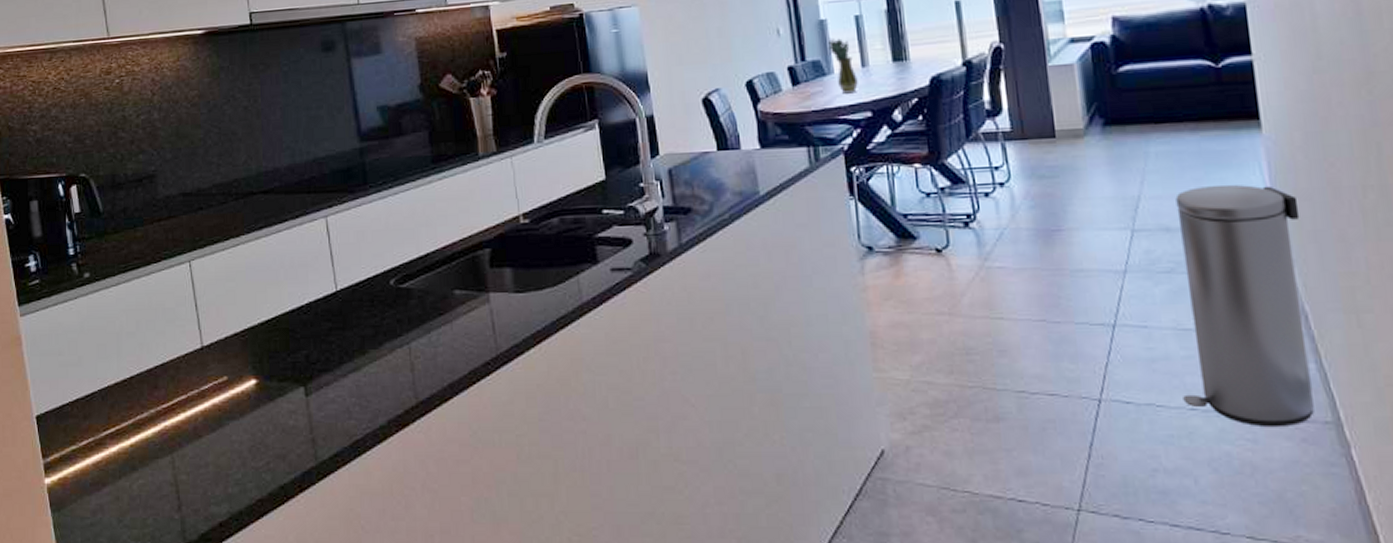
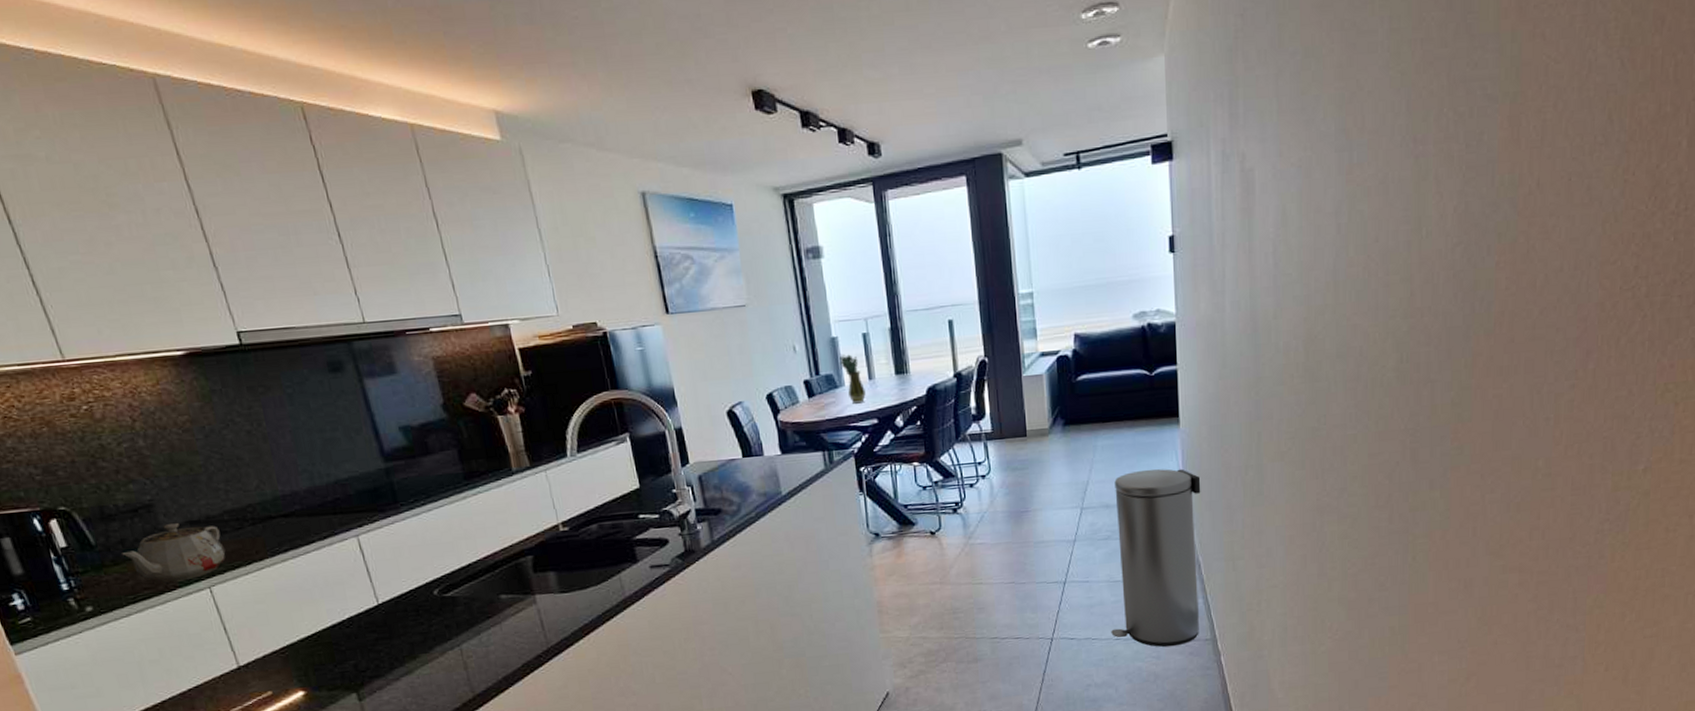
teapot: none [121,193,209,254] -> present [120,522,226,584]

